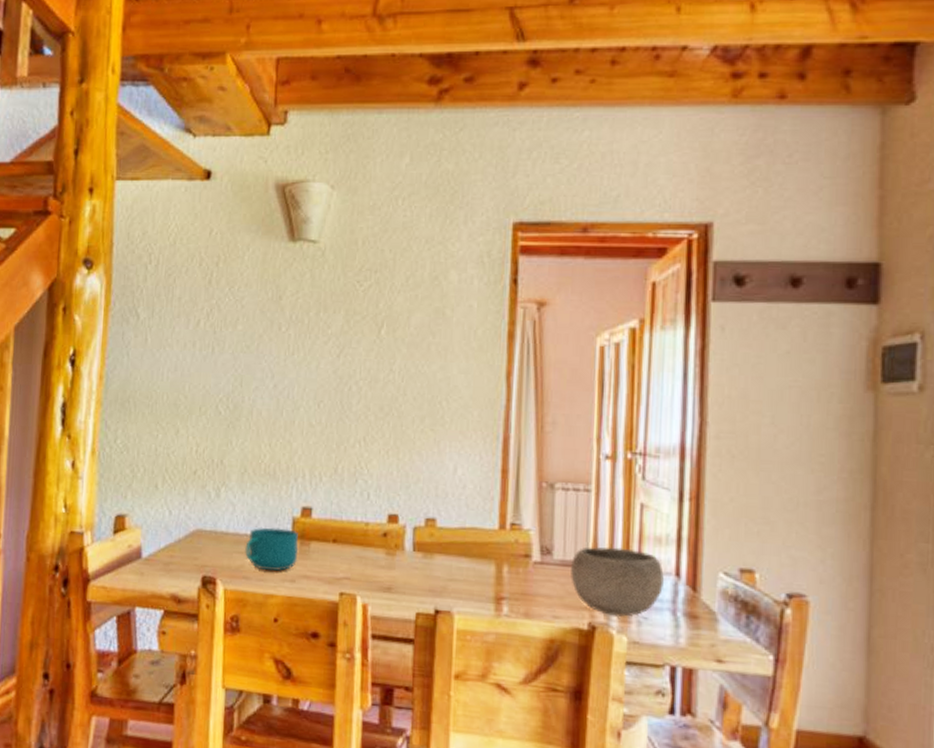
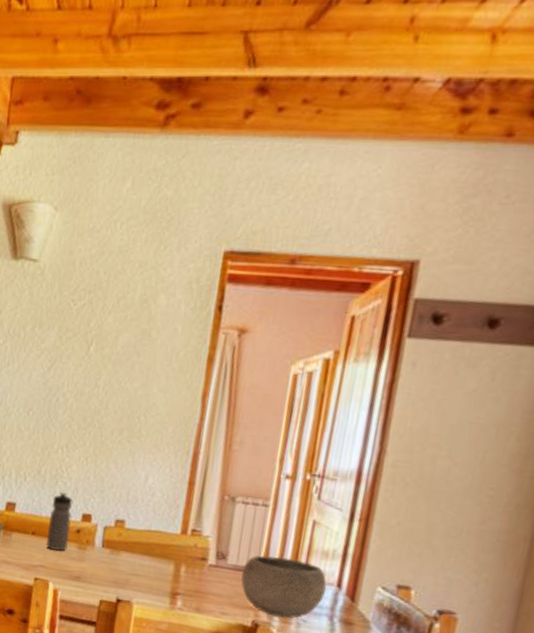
water bottle: none [349,491,377,560] -> present [45,492,74,552]

